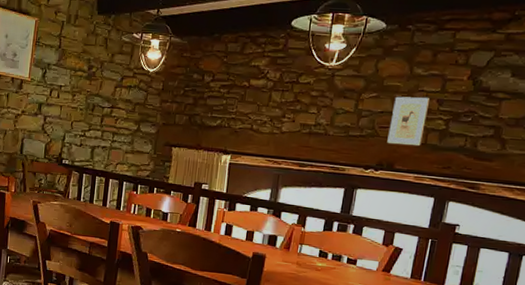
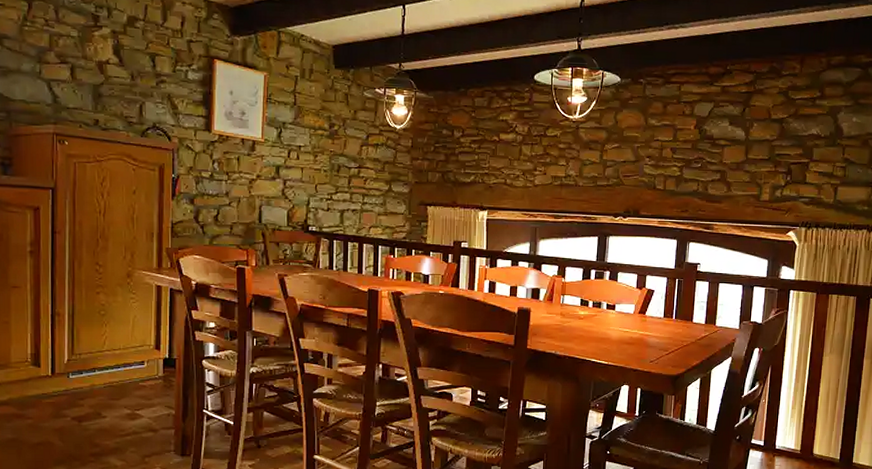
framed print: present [387,96,431,147] -> none [631,146,665,193]

